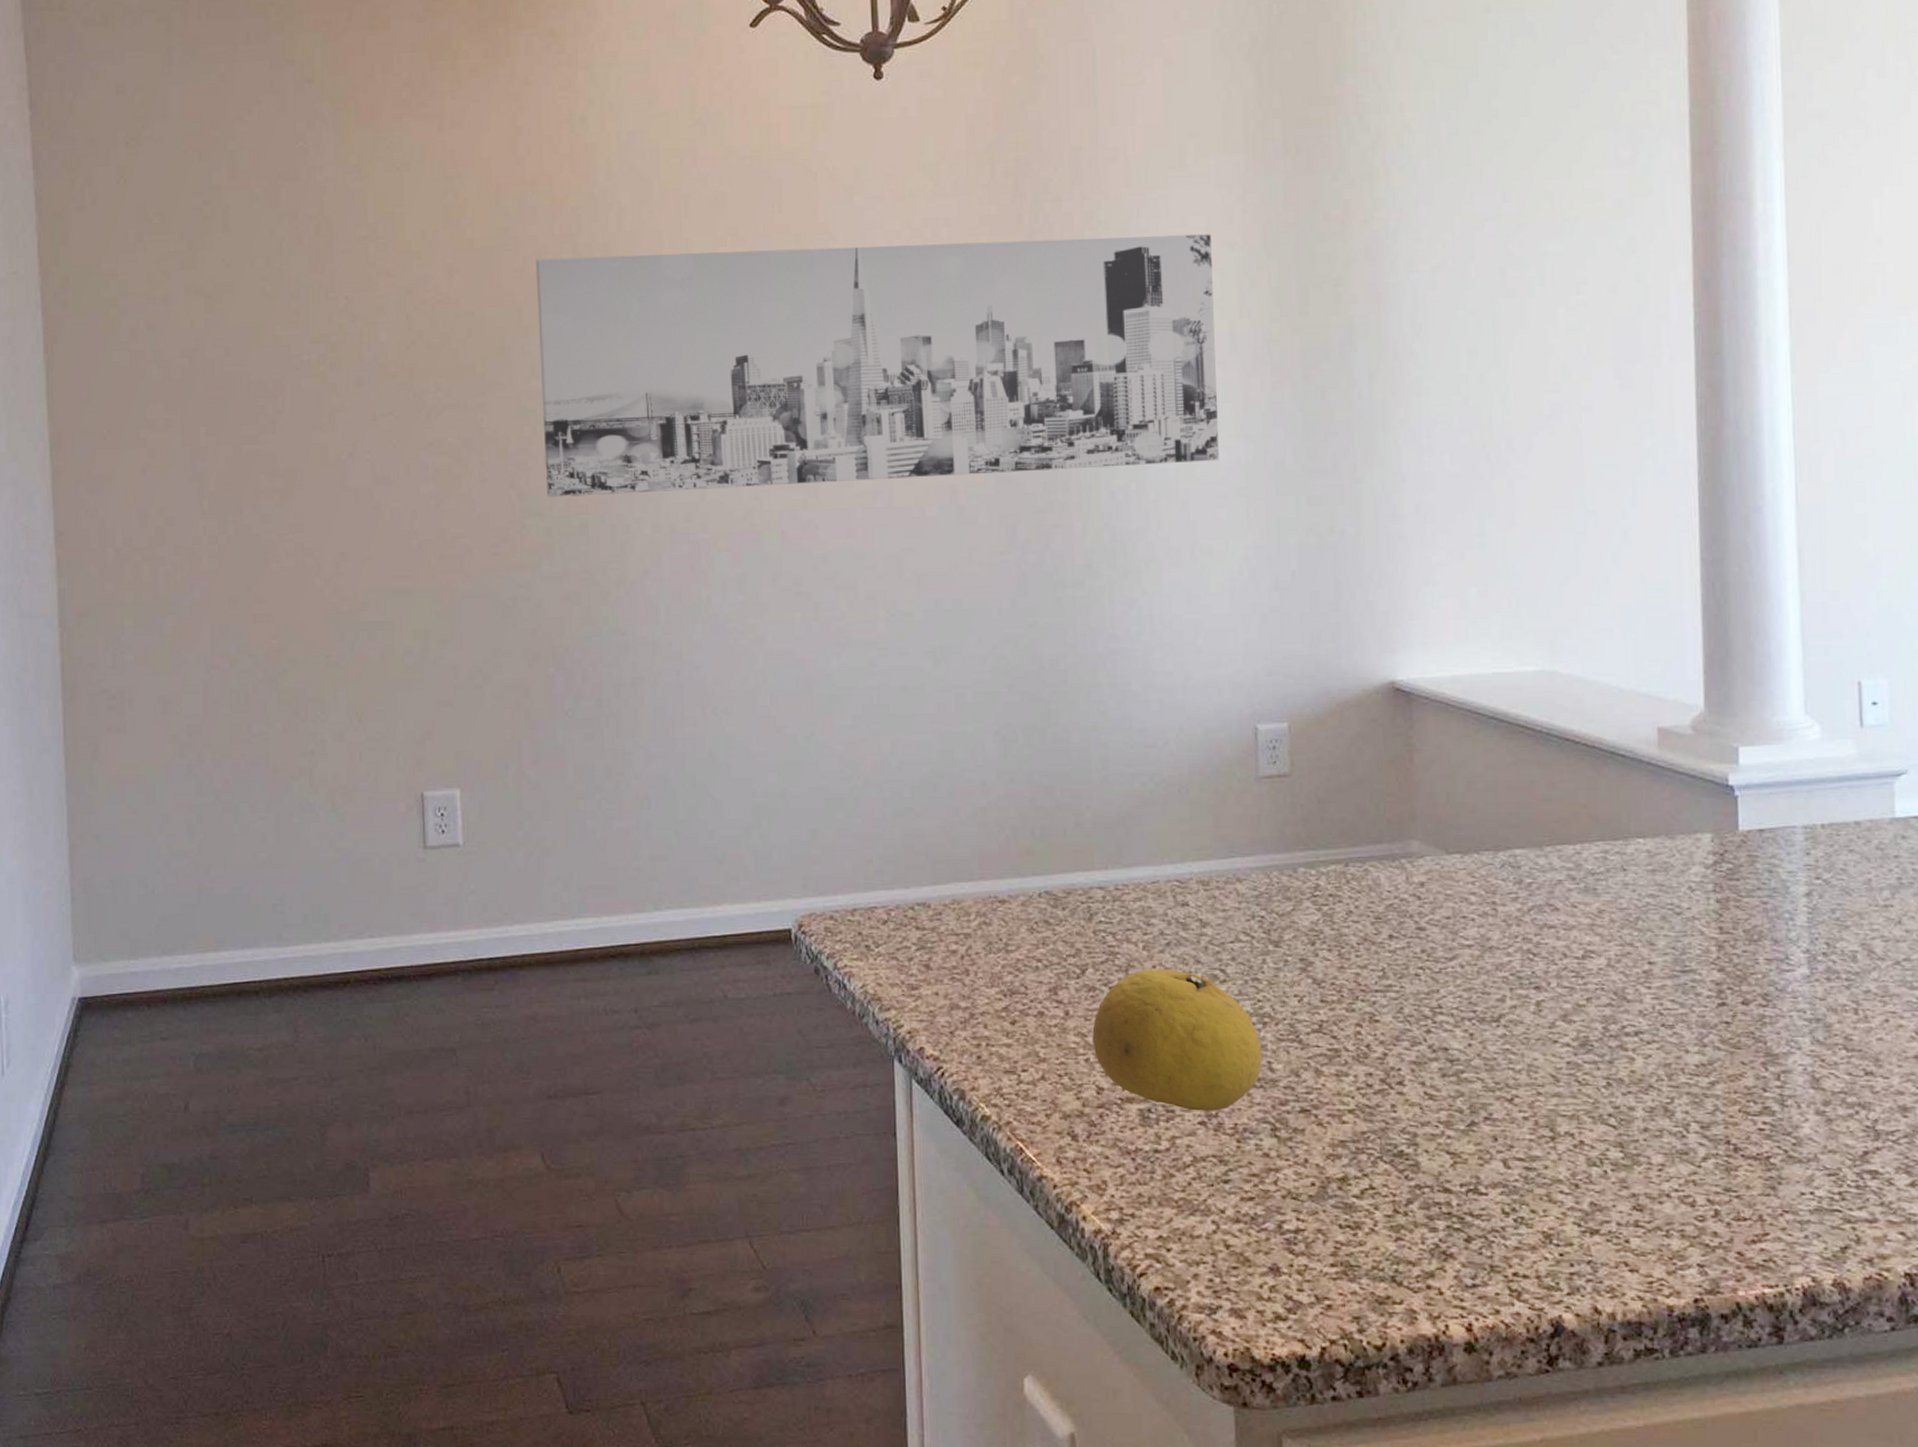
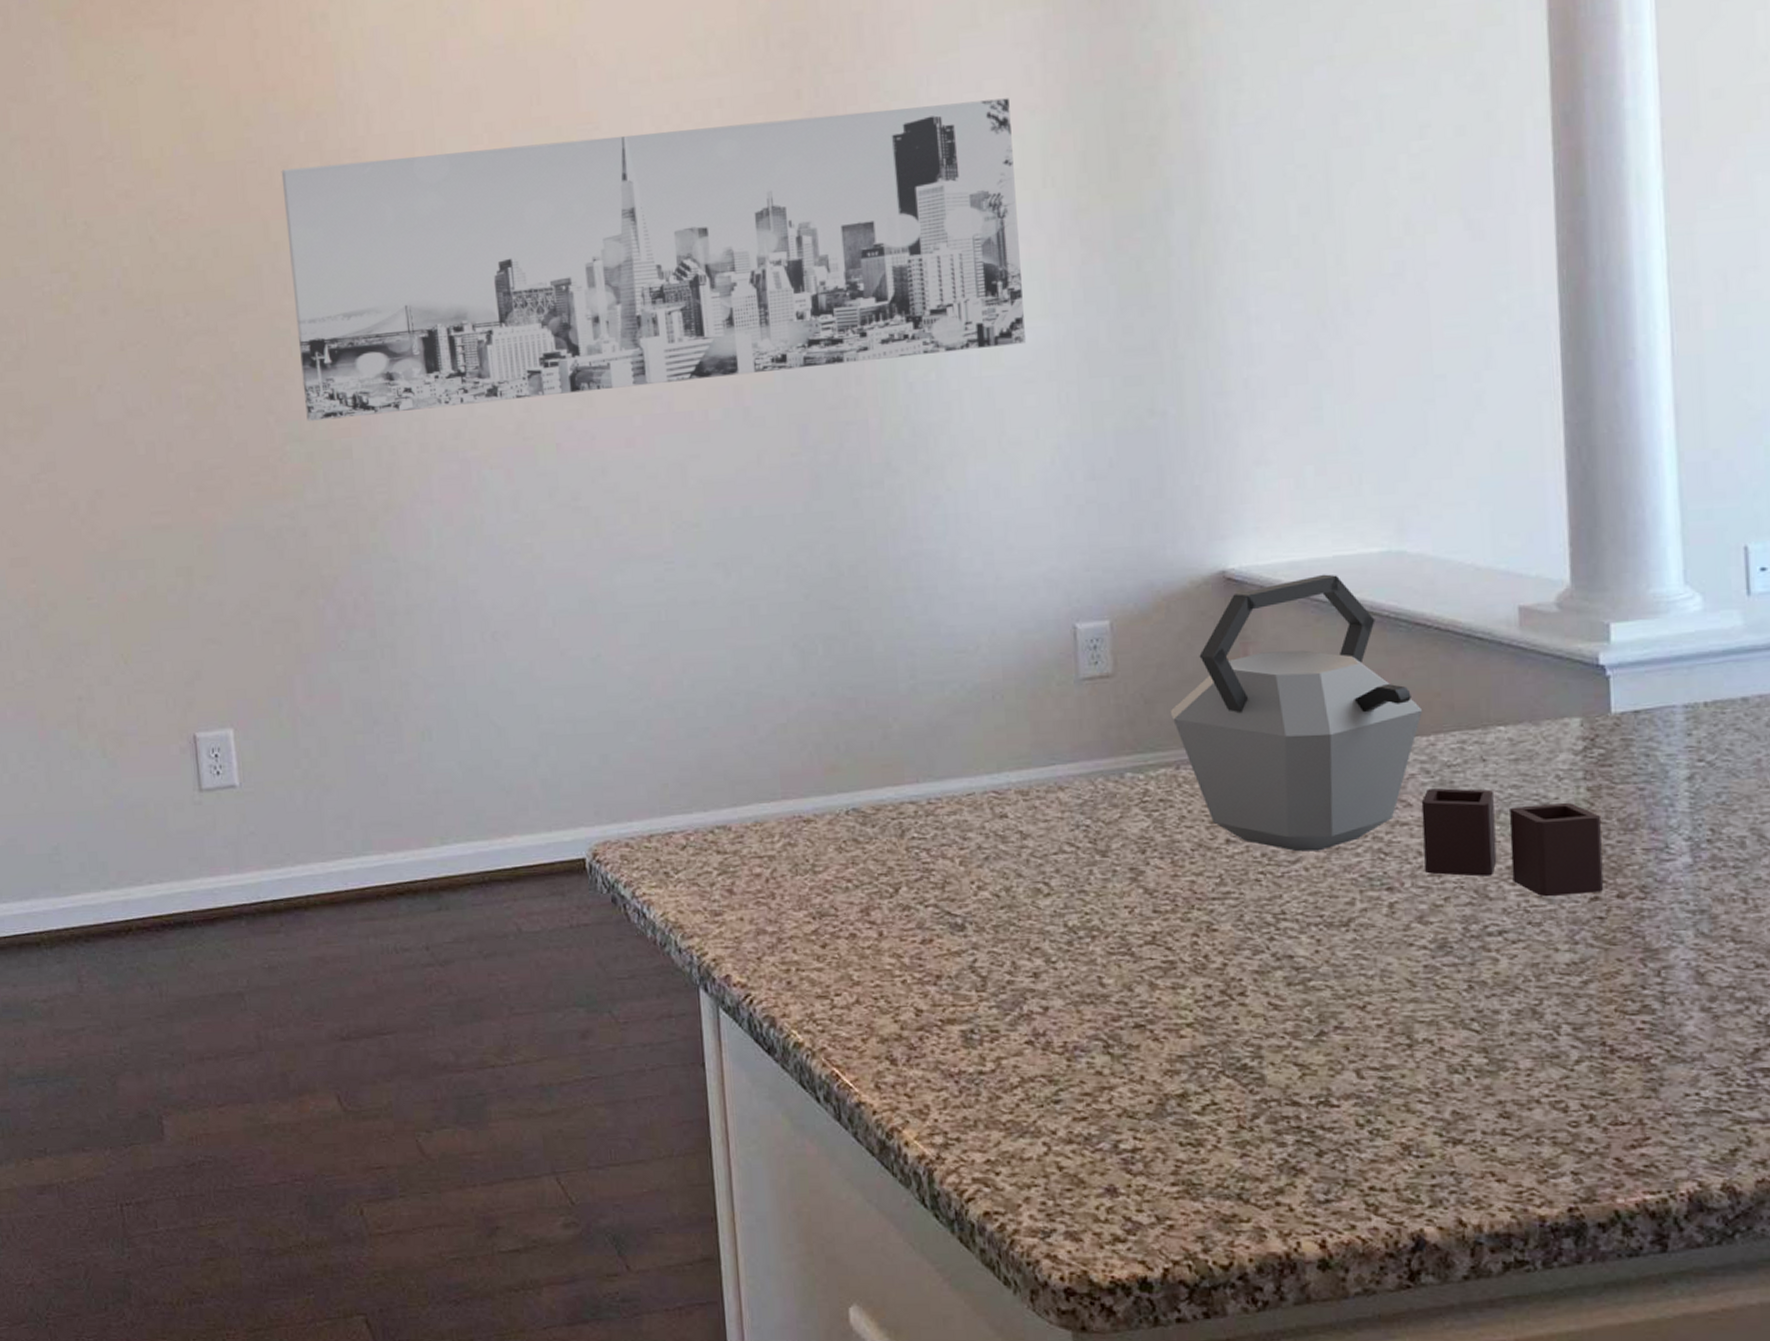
fruit: present [1092,968,1262,1111] -> none [908,884,1092,1030]
kettle: none [1341,689,1731,1001] -> present [1170,574,1604,897]

